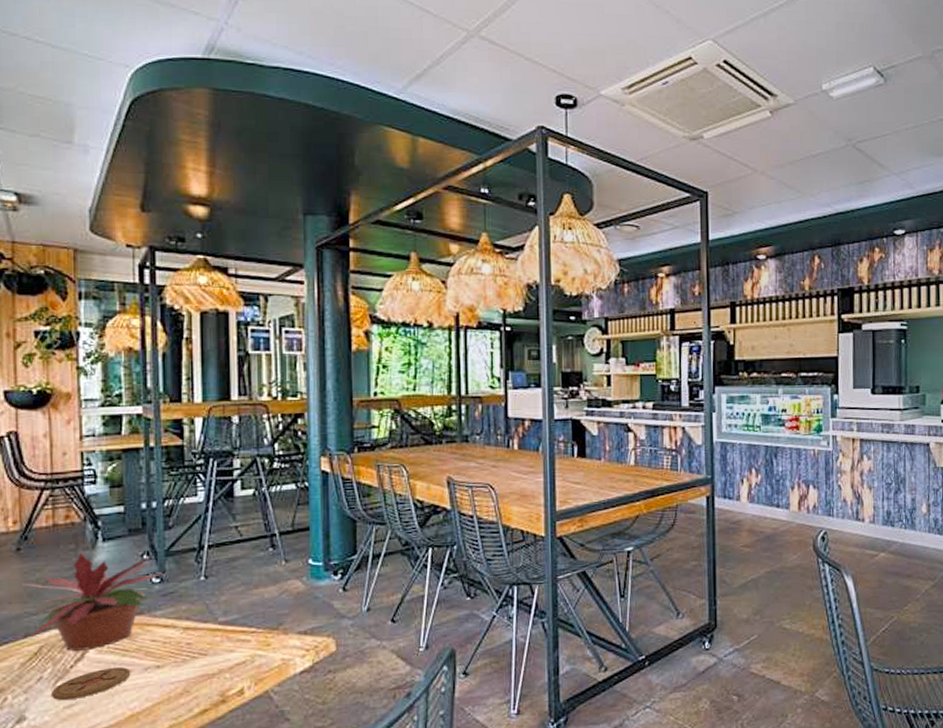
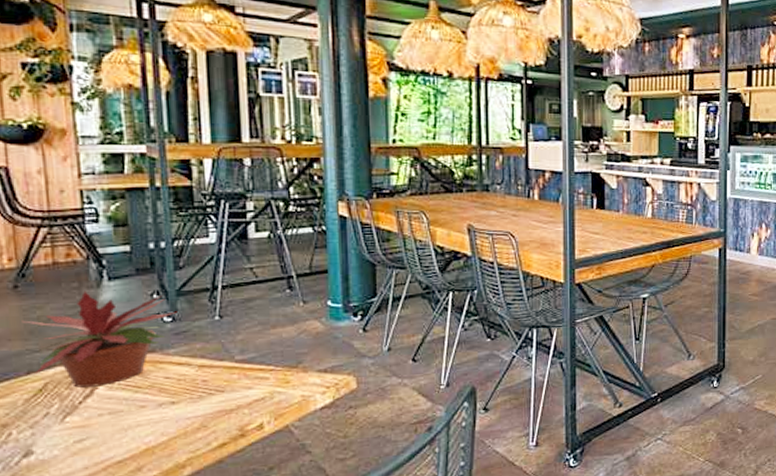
coaster: present [52,667,131,700] -> none [60,403,145,435]

